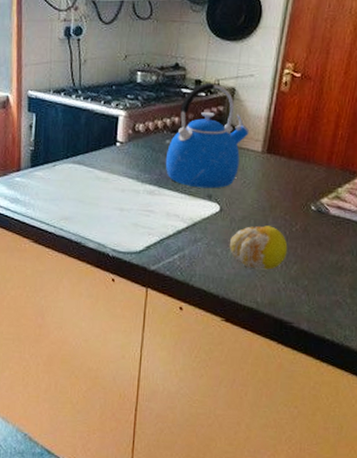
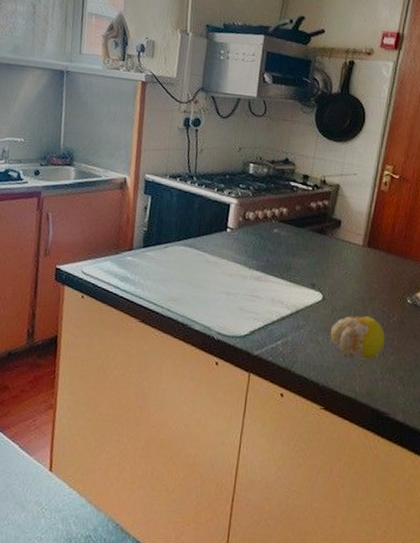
kettle: present [165,82,250,189] -> none [272,177,352,278]

